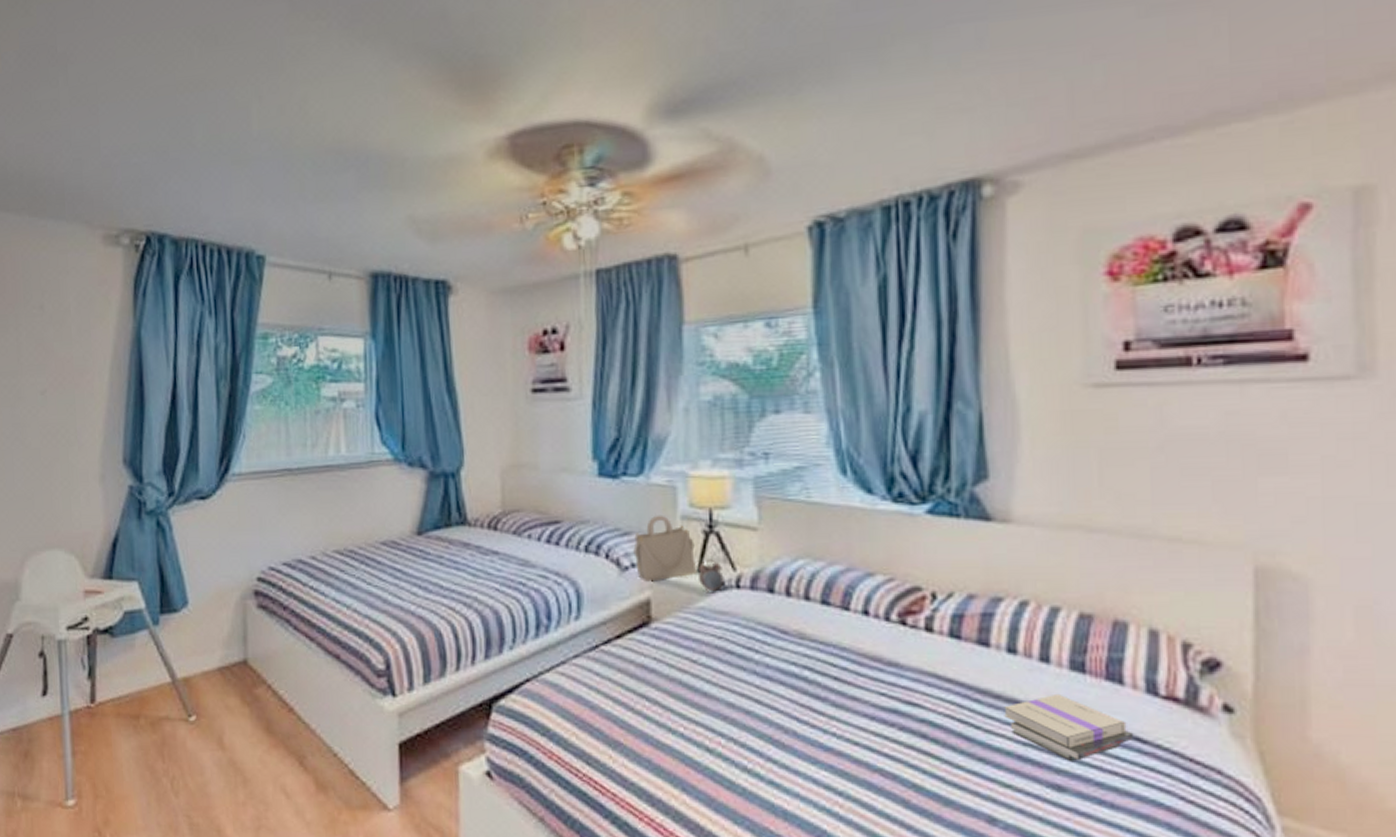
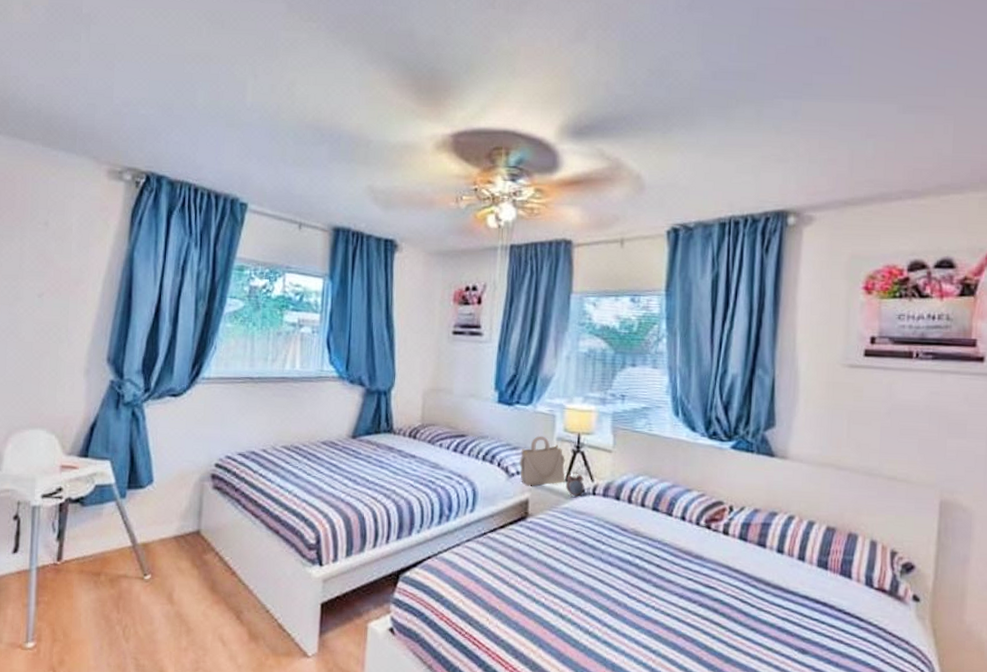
books: present [1004,693,1133,761] -> none [771,583,854,632]

